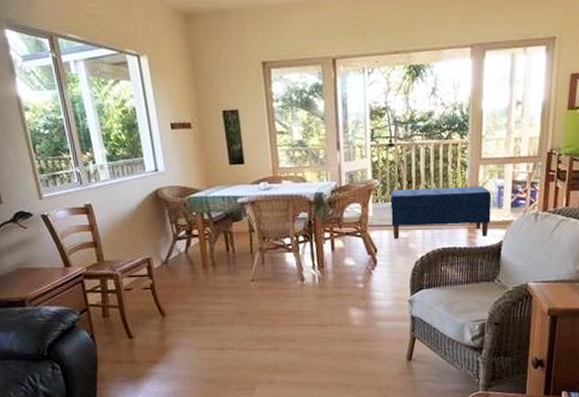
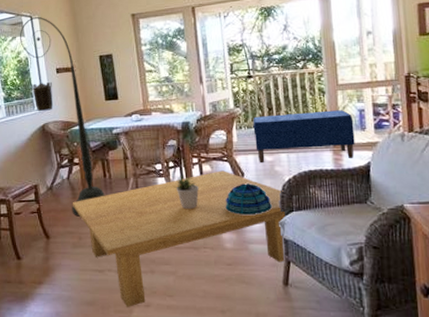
floor lamp: none [123,55,229,293] -> present [19,16,106,217]
coffee table: none [190,246,415,384] -> present [72,170,286,307]
potted plant: none [303,251,329,287] -> present [174,176,199,210]
decorative bowl: none [355,260,402,292] -> present [225,183,272,214]

